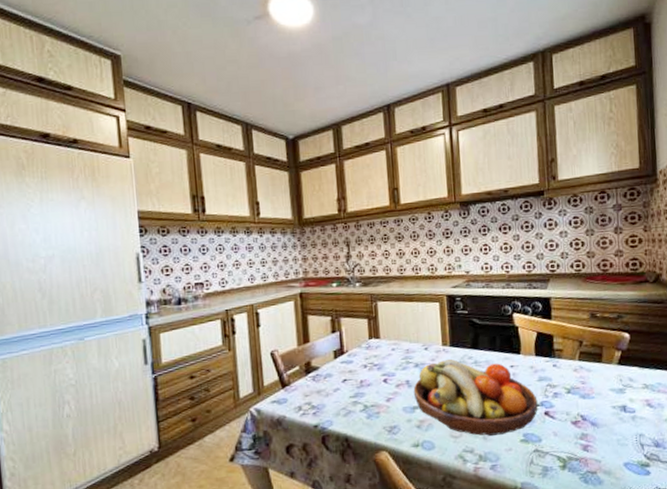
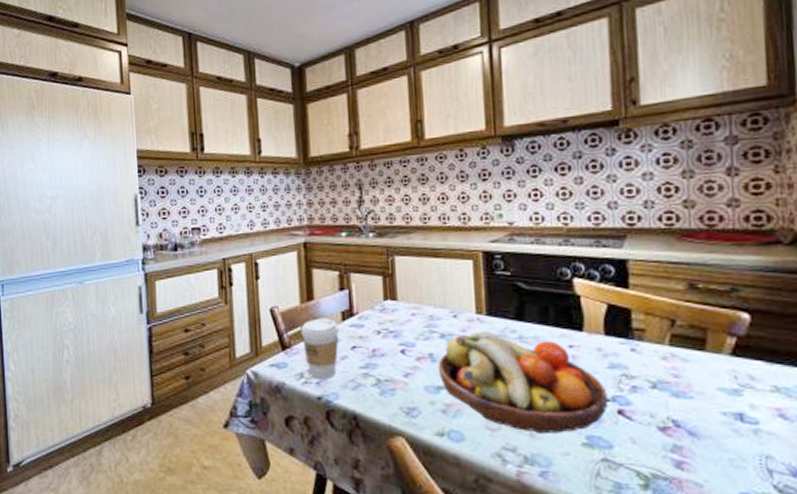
coffee cup: none [298,357,332,410] -> present [301,318,339,379]

